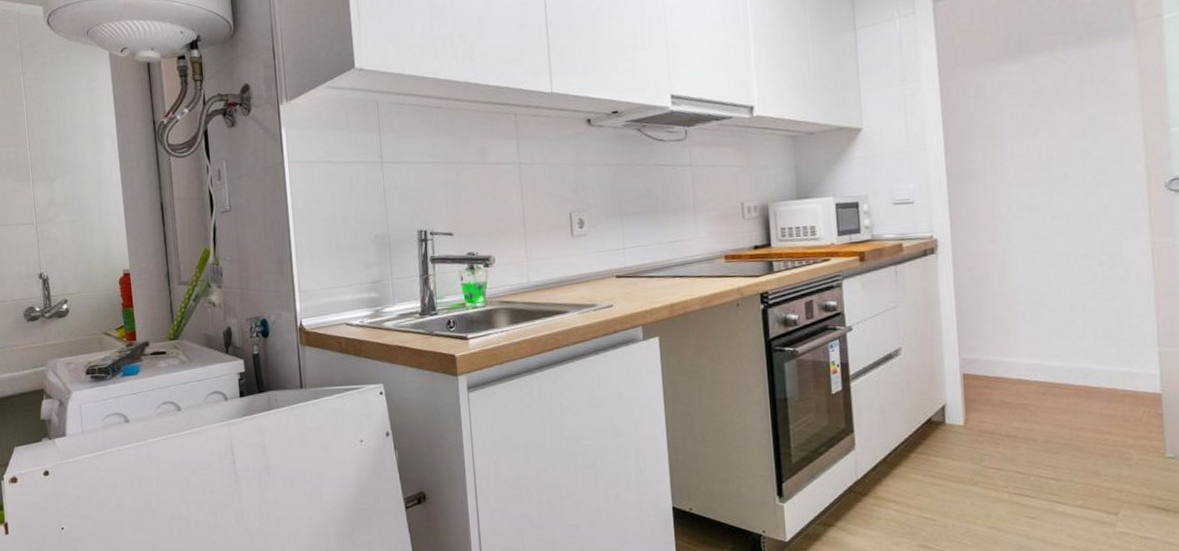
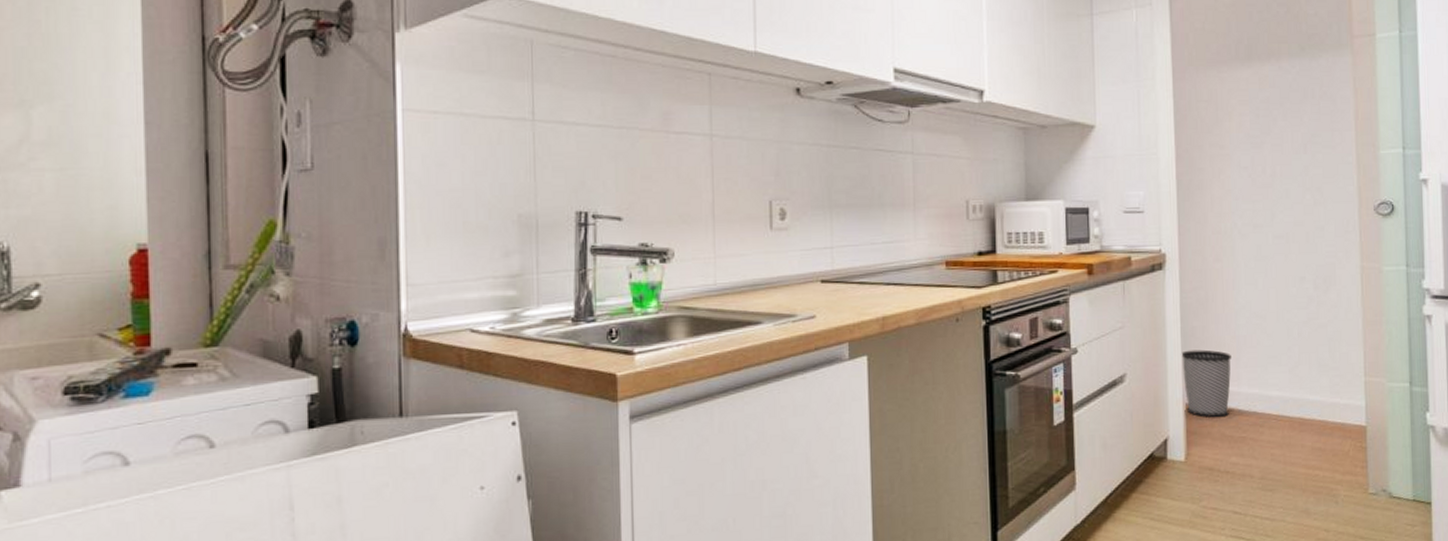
wastebasket: none [957,325,1010,387] -> present [1181,349,1231,418]

